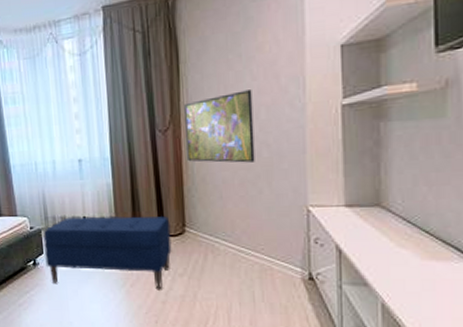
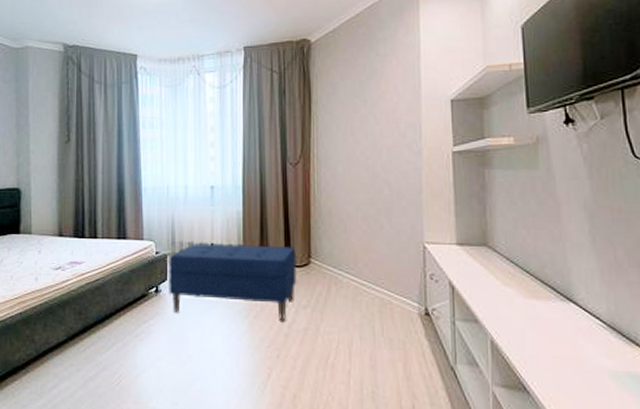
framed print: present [184,90,255,163] -> none [314,132,377,199]

